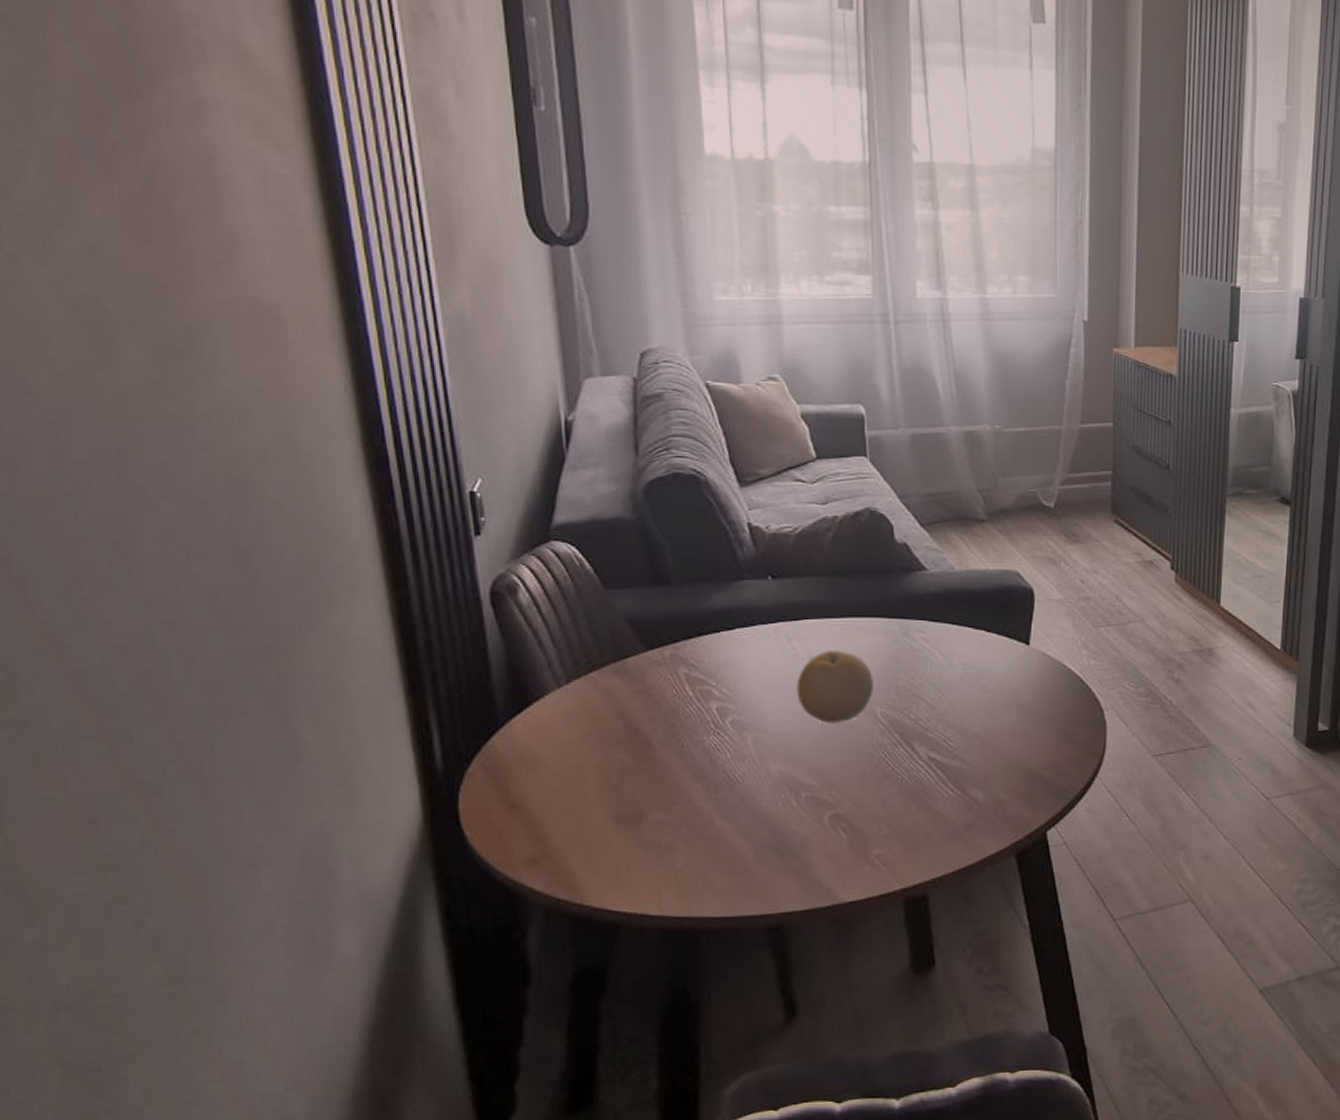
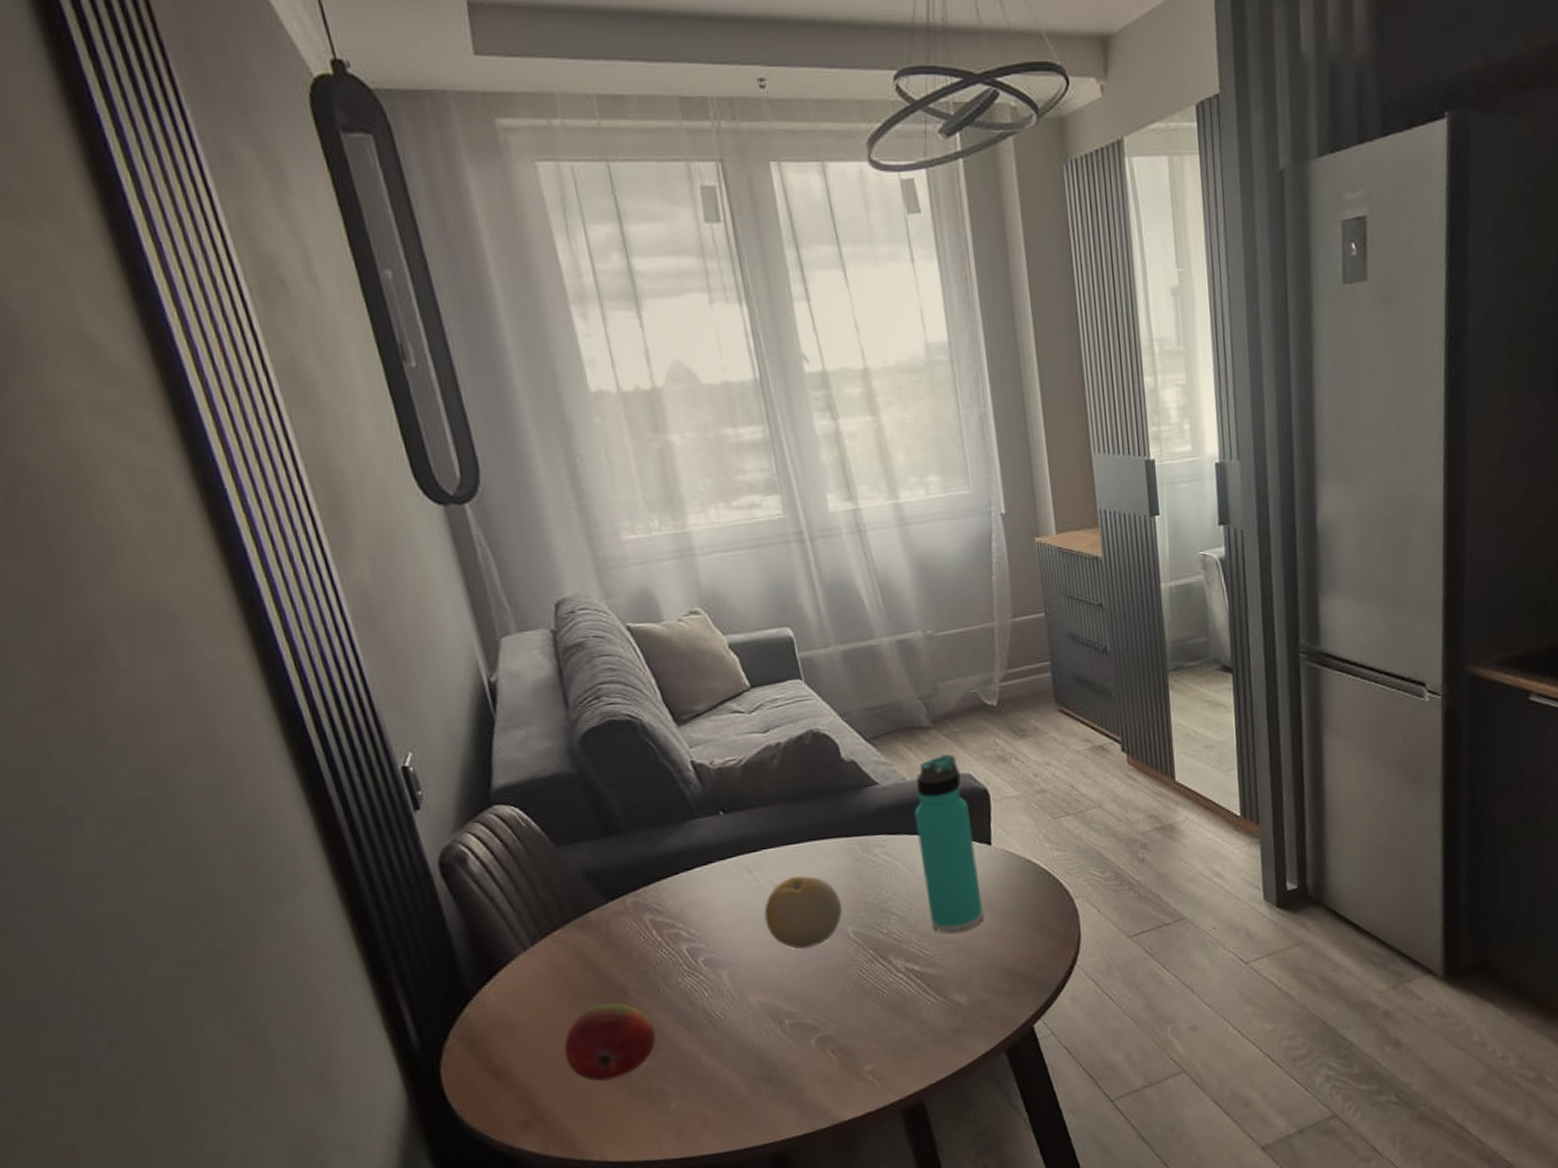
fruit: none [581,751,674,829] -> present [564,1002,656,1082]
thermos bottle: none [957,549,1013,728] -> present [914,754,984,933]

